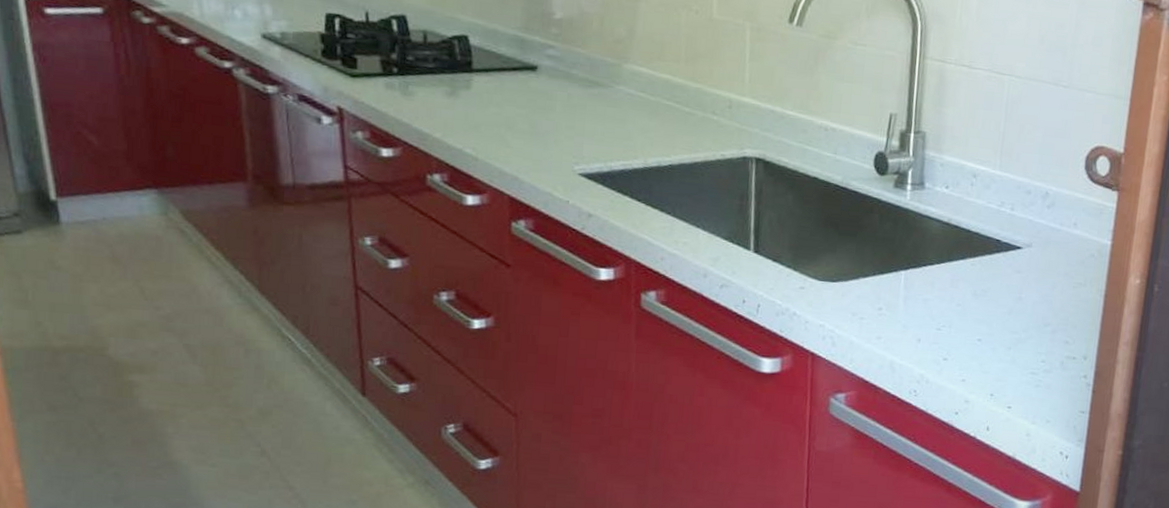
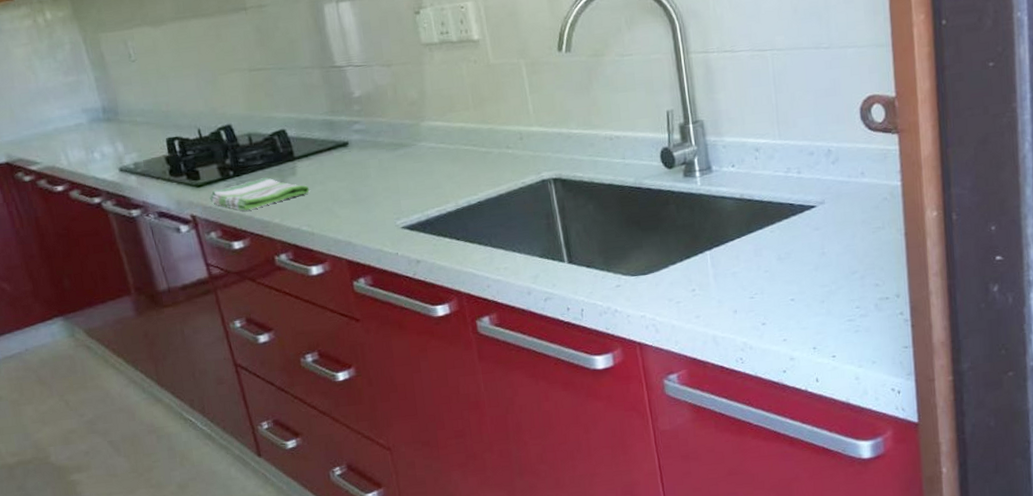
dish towel: none [363,83,483,117] -> present [209,177,310,211]

